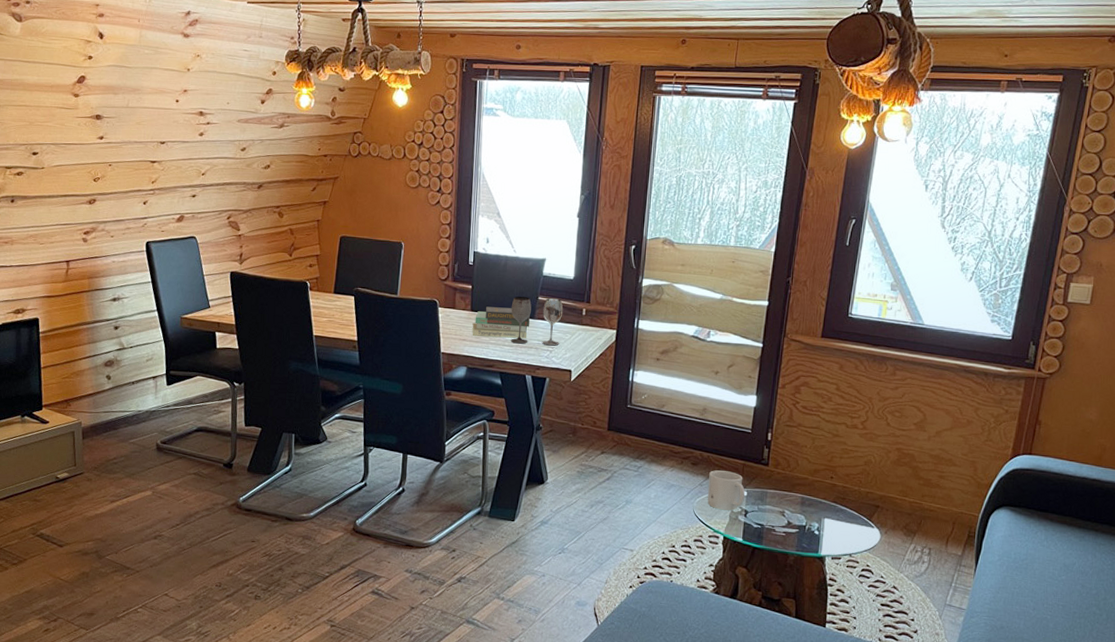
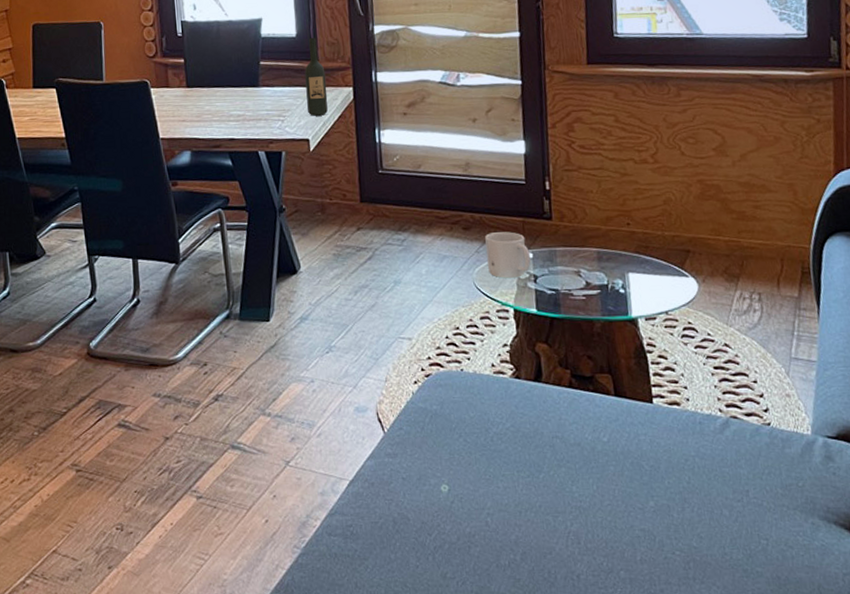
books: present [472,306,530,339] -> none [190,78,254,115]
wineglass: present [511,296,564,346] -> none [231,61,291,117]
wine bottle: none [573,281,595,351] -> present [304,37,328,116]

